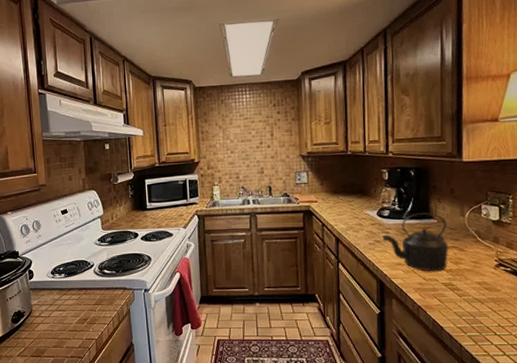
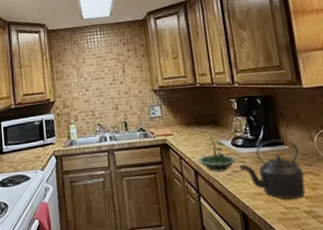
terrarium: none [340,202,380,240] -> present [197,132,237,172]

